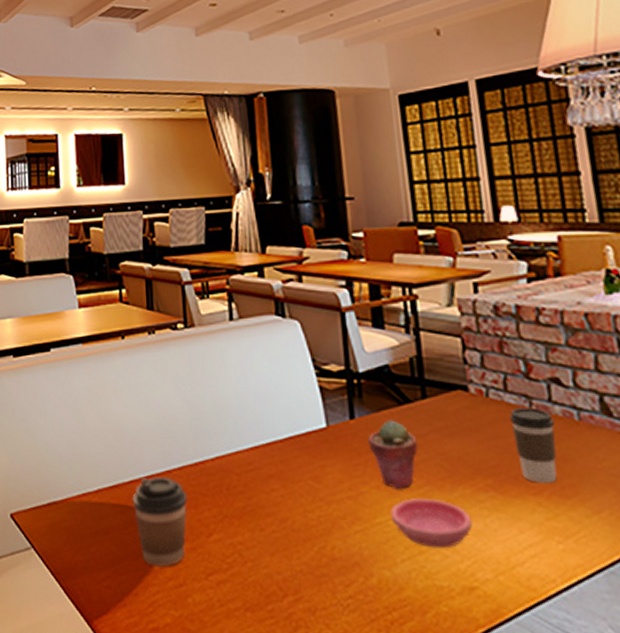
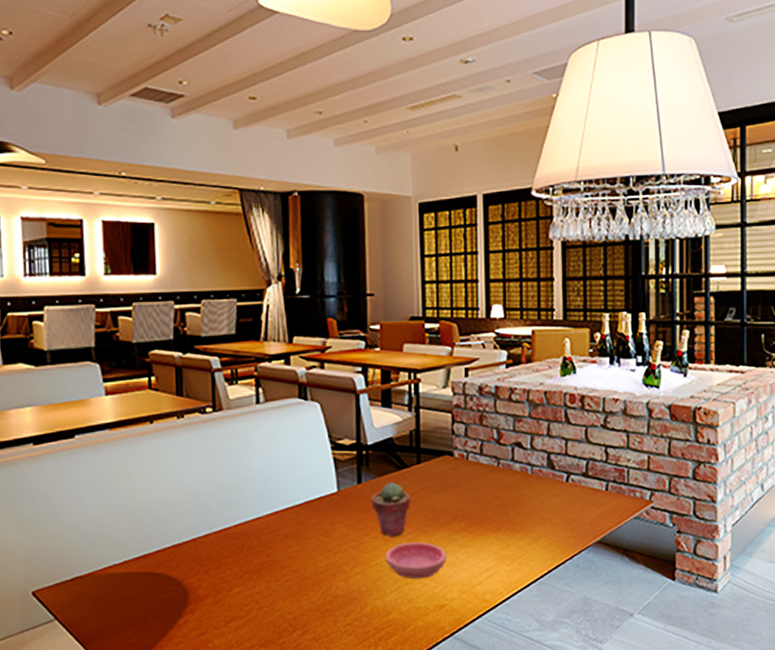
coffee cup: present [132,476,188,567] -> none [158,544,211,621]
coffee cup: present [509,407,557,484] -> none [482,466,515,523]

